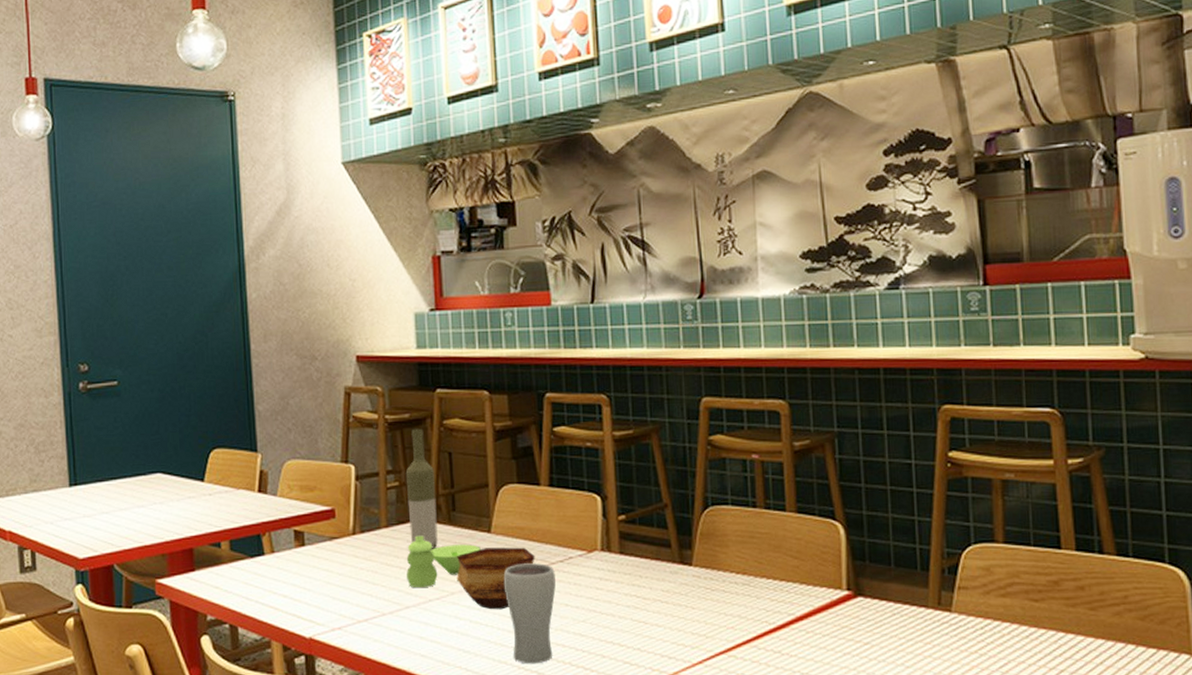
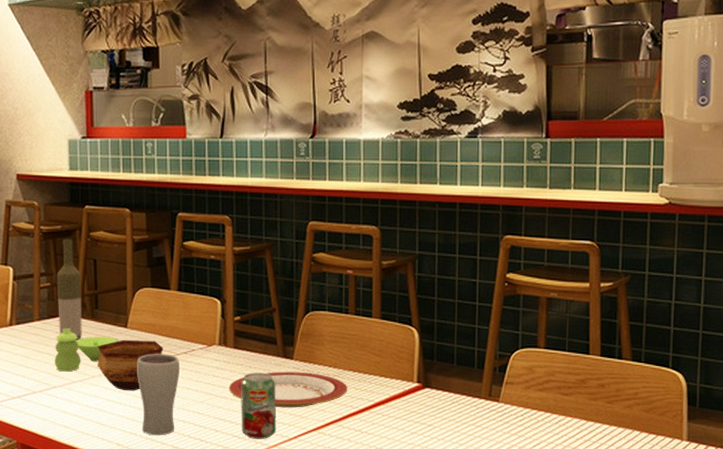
plate: none [615,580,762,626] -> present [228,371,348,408]
beverage can: none [630,583,677,665] -> present [241,372,277,439]

